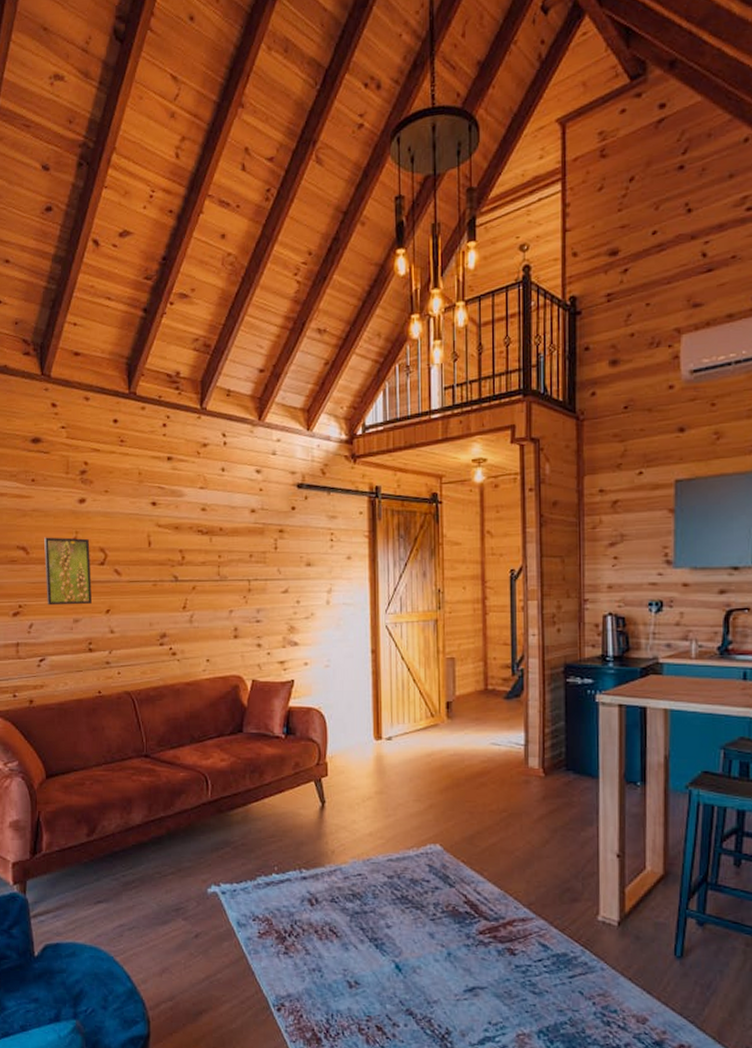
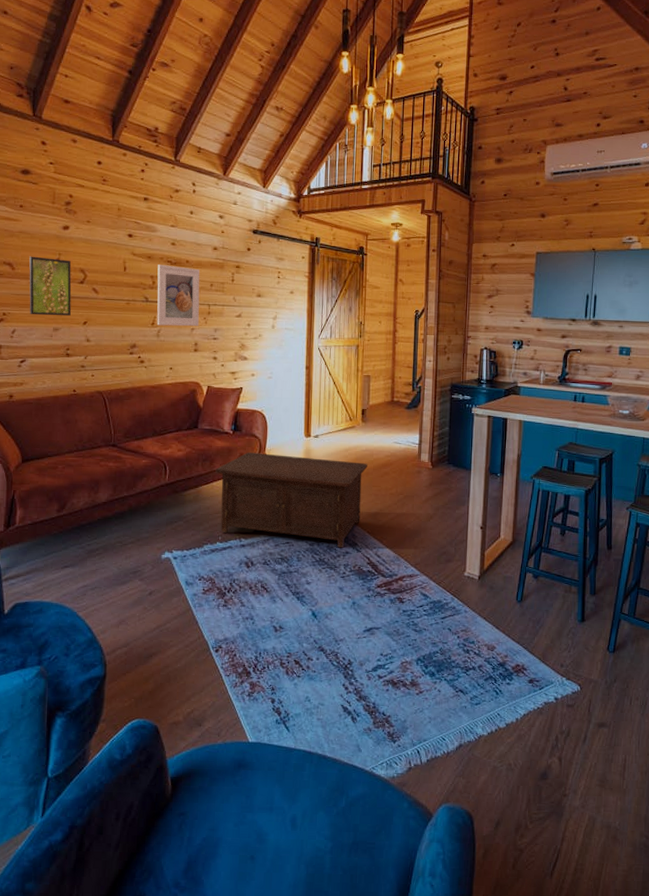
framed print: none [187,535,239,609] -> present [157,264,200,327]
cabinet: none [266,761,458,882] -> present [215,452,368,548]

